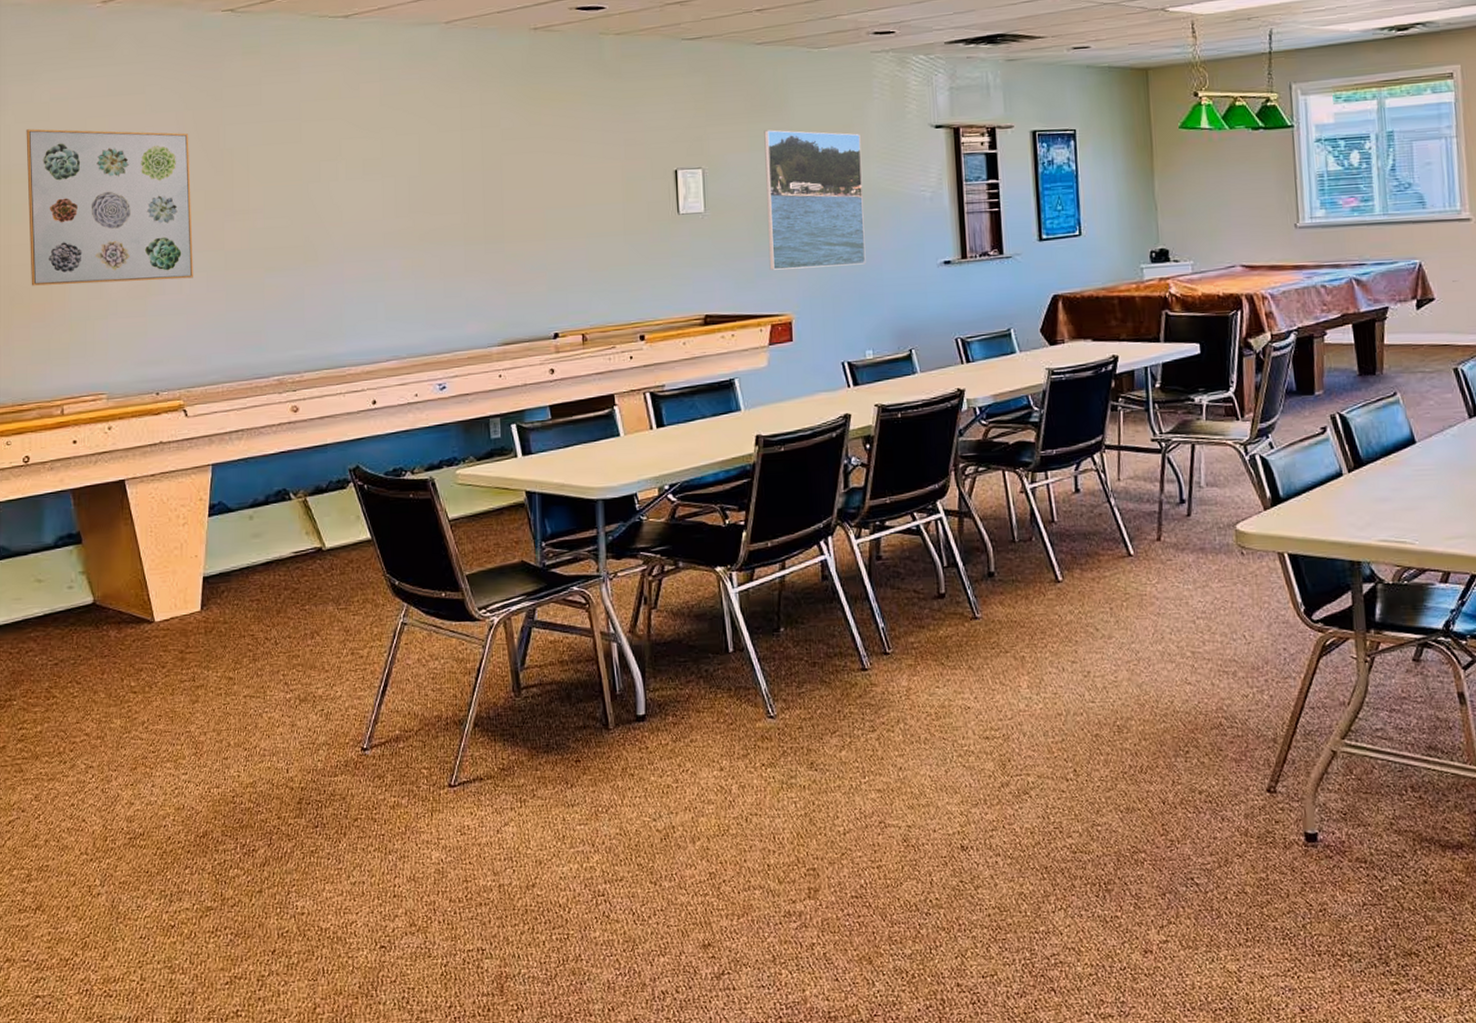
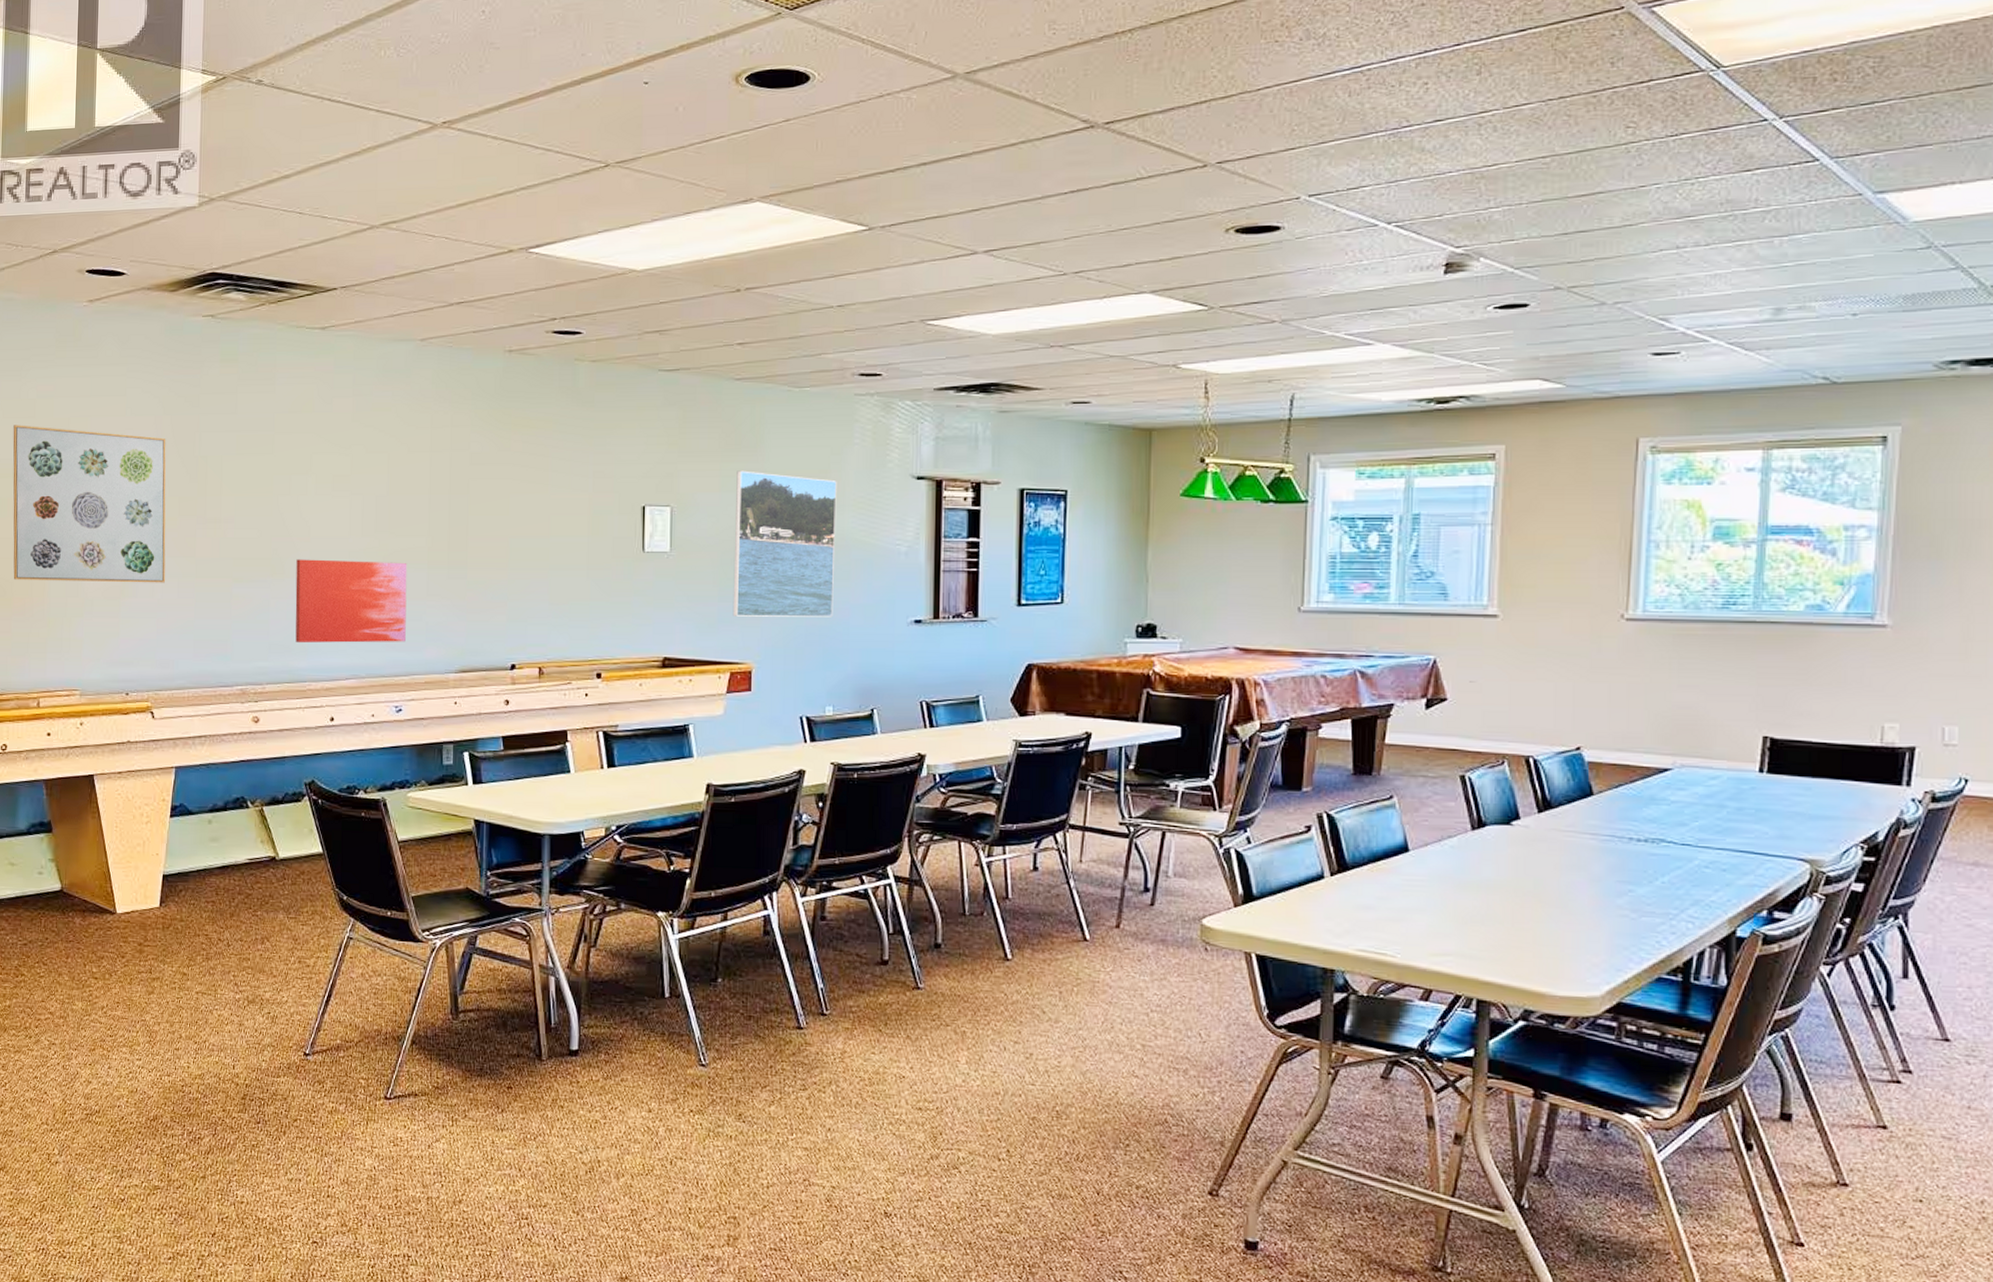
wall art: none [330,240,446,328] -> present [295,559,407,643]

